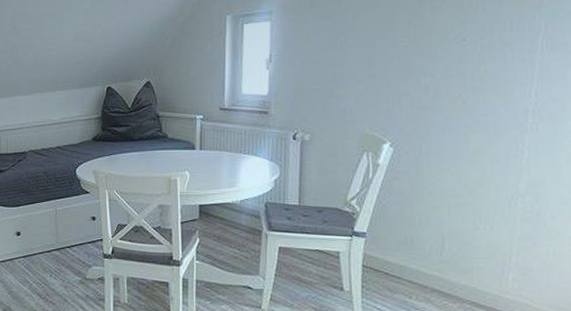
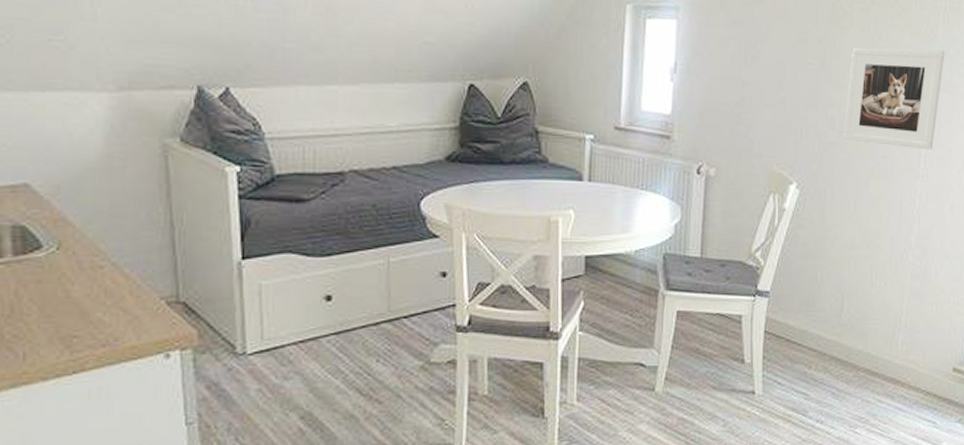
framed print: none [437,14,555,106] -> present [842,47,945,150]

